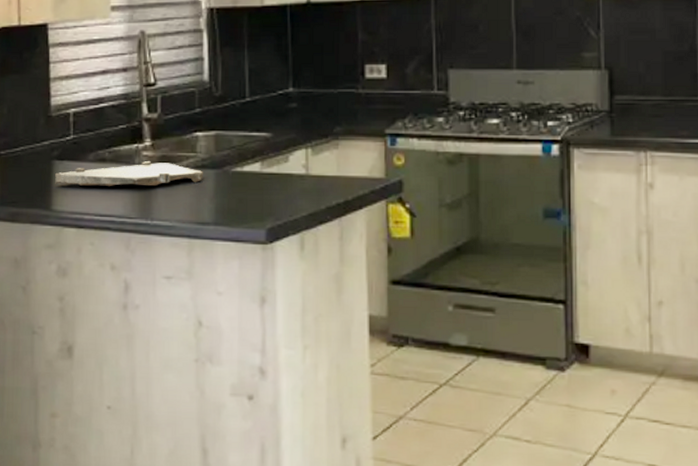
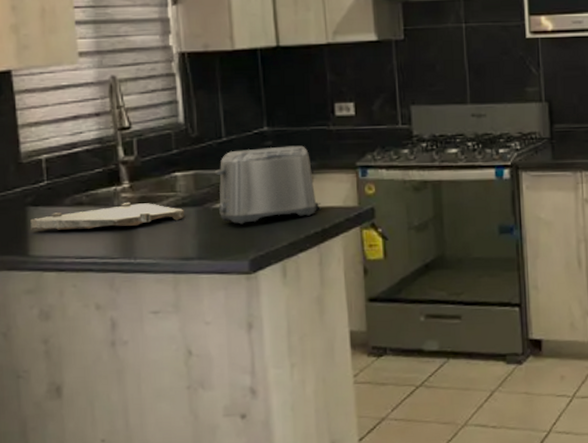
toaster: none [236,109,345,190] -> present [214,145,322,224]

